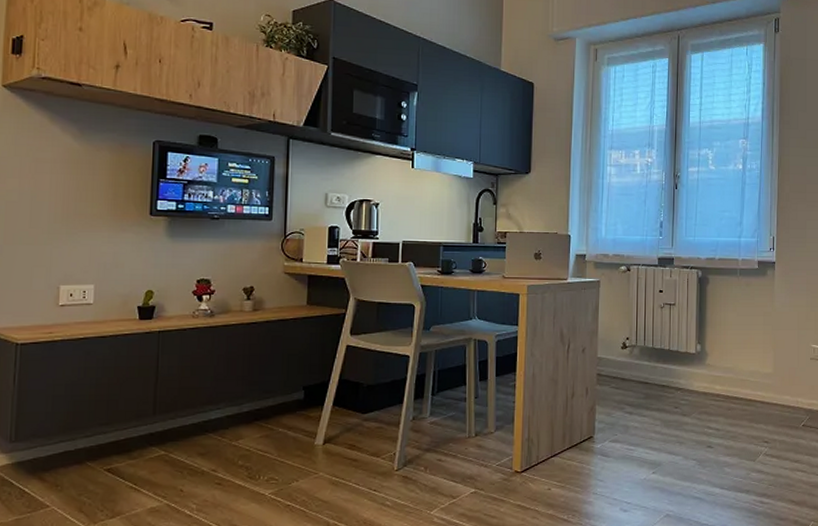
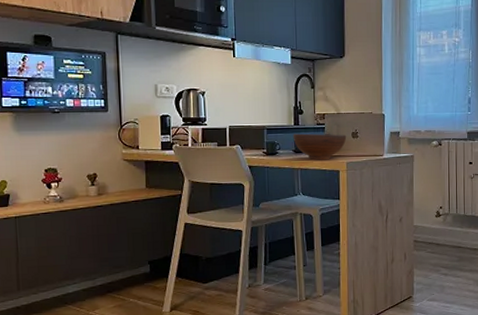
bowl: none [471,252,529,282] -> present [293,133,347,160]

